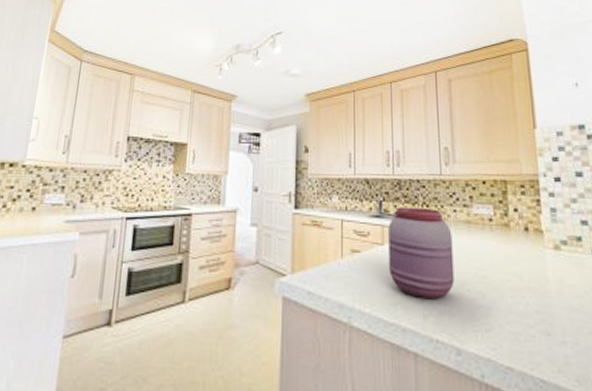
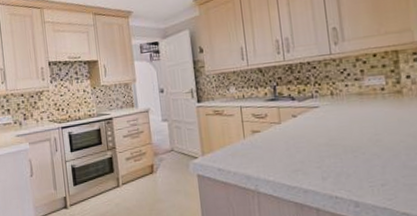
jar: present [388,207,455,300] -> none [283,86,350,165]

